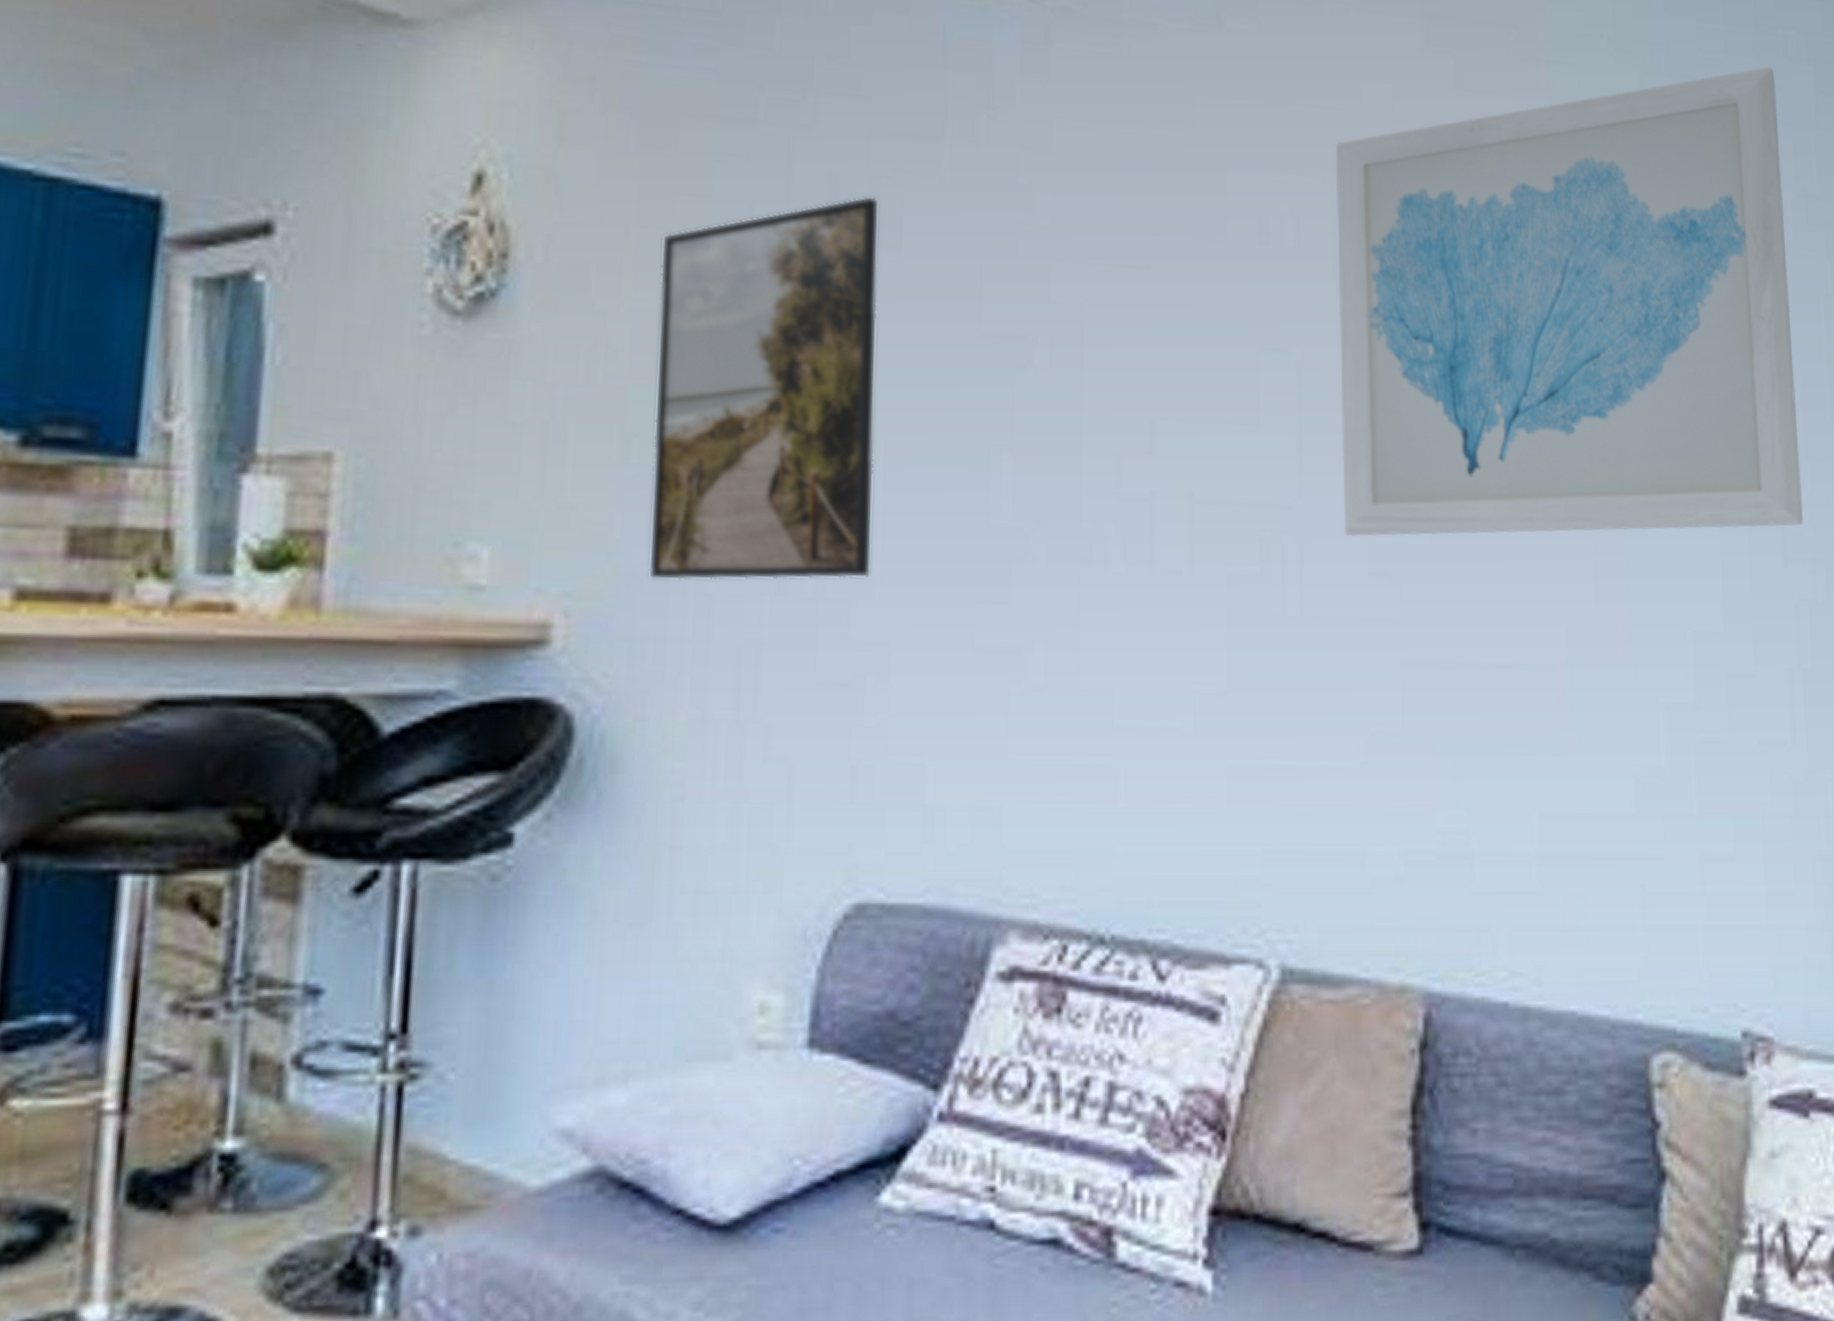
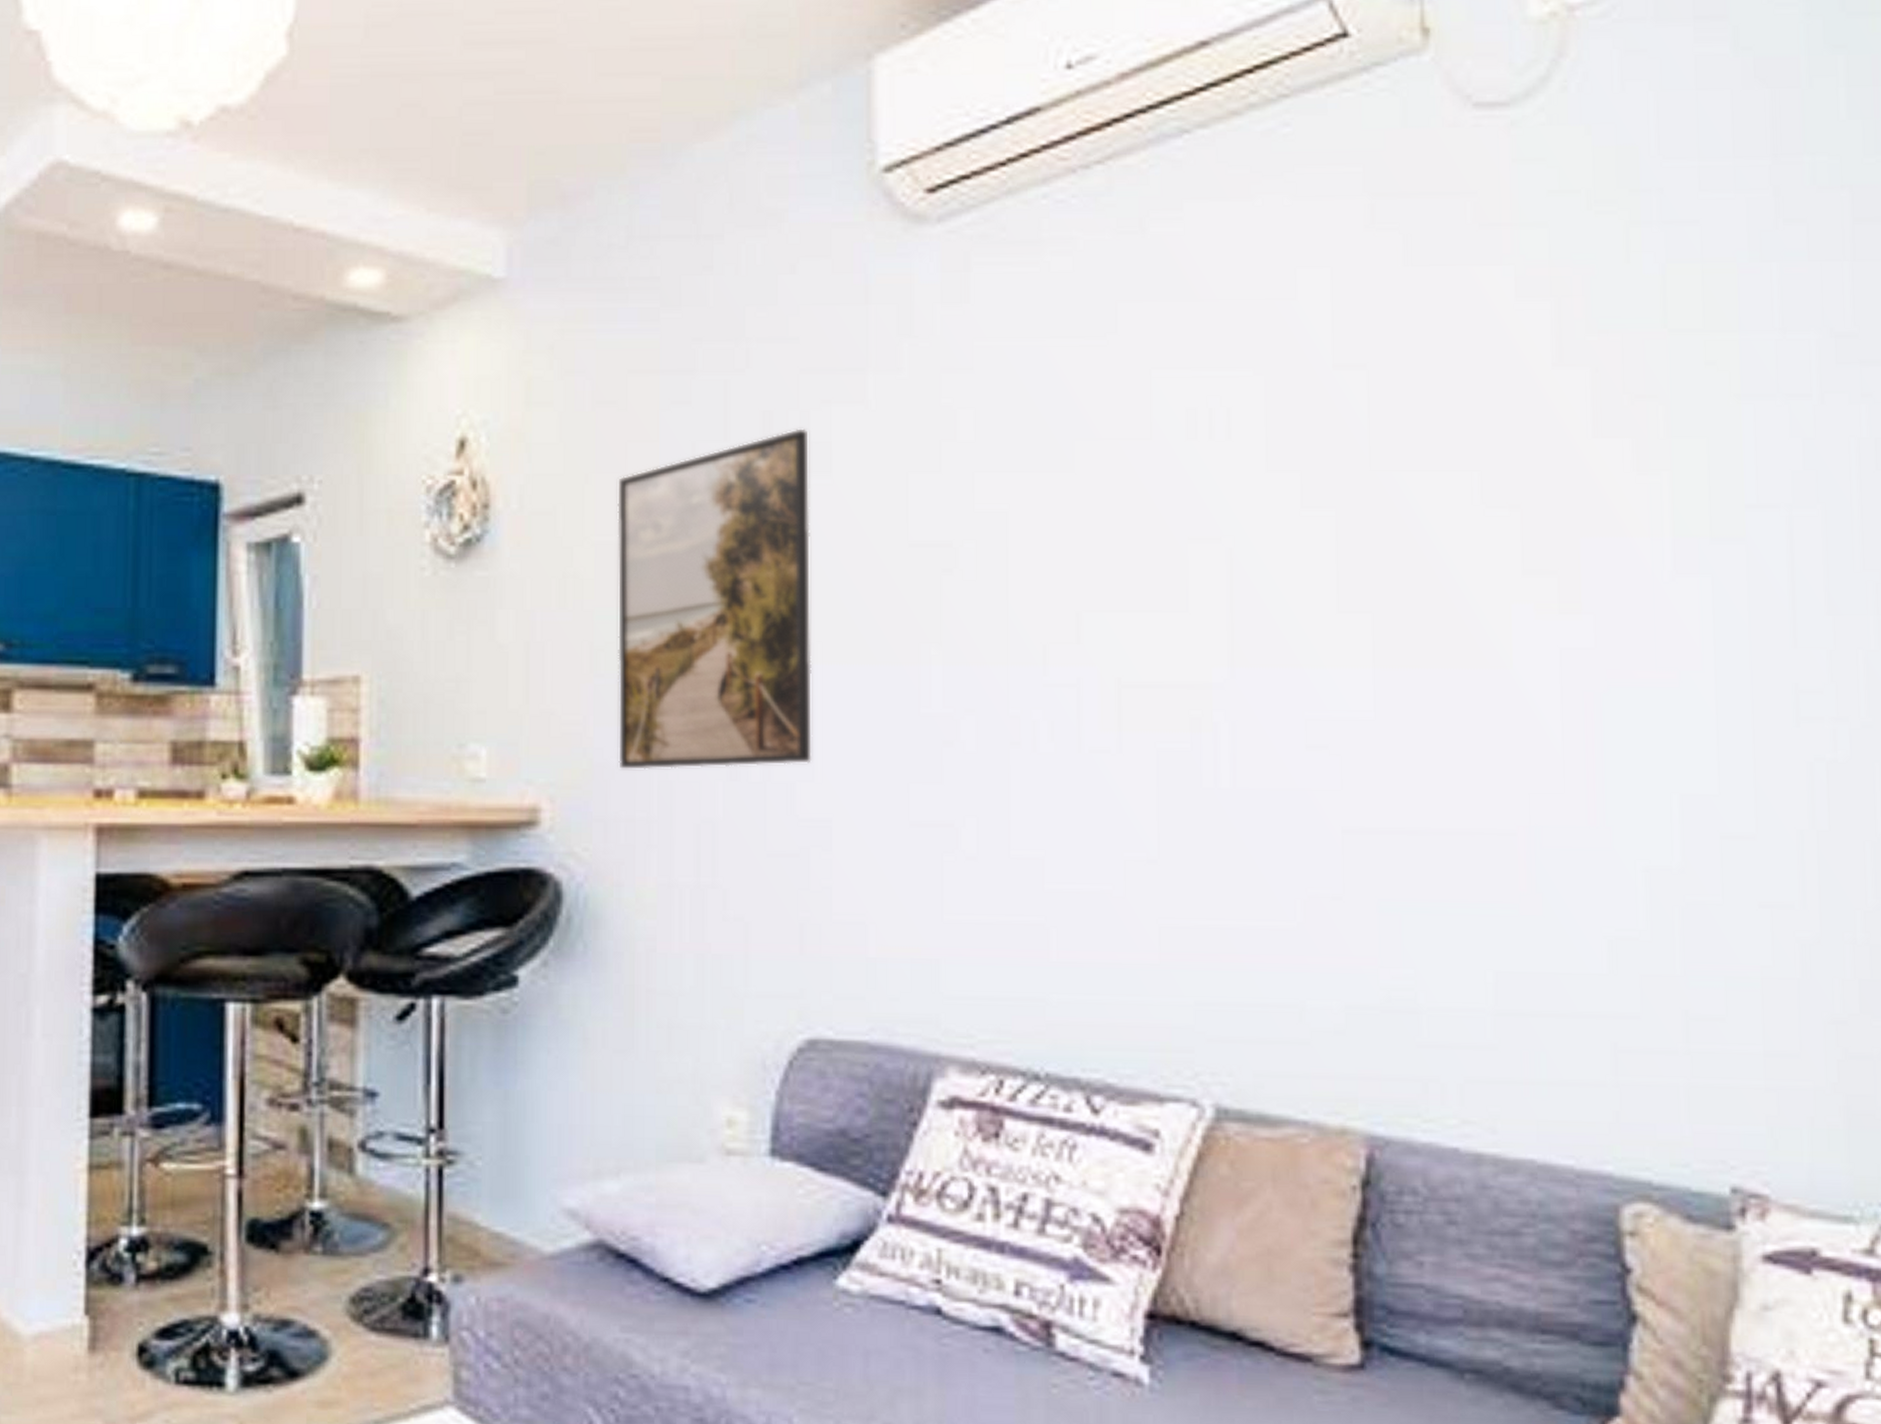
wall art: present [1335,67,1803,537] -> none [1268,199,1822,712]

